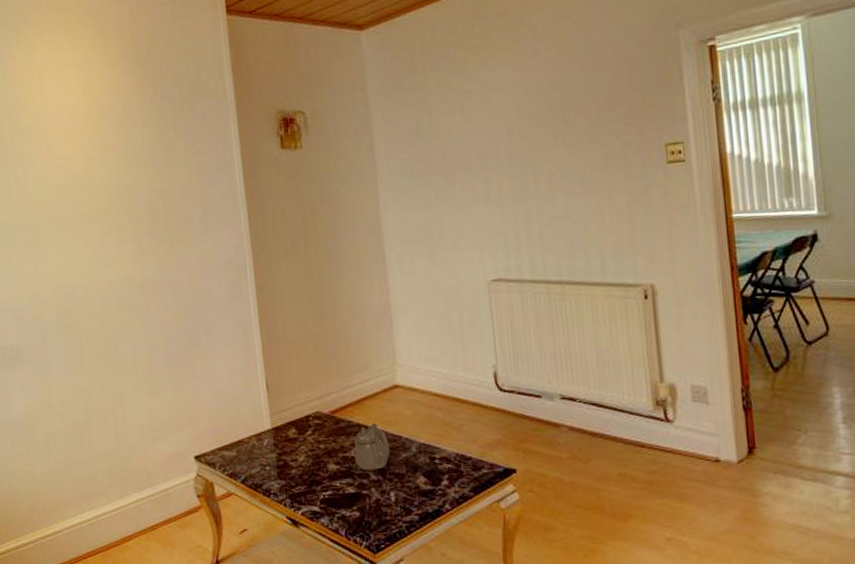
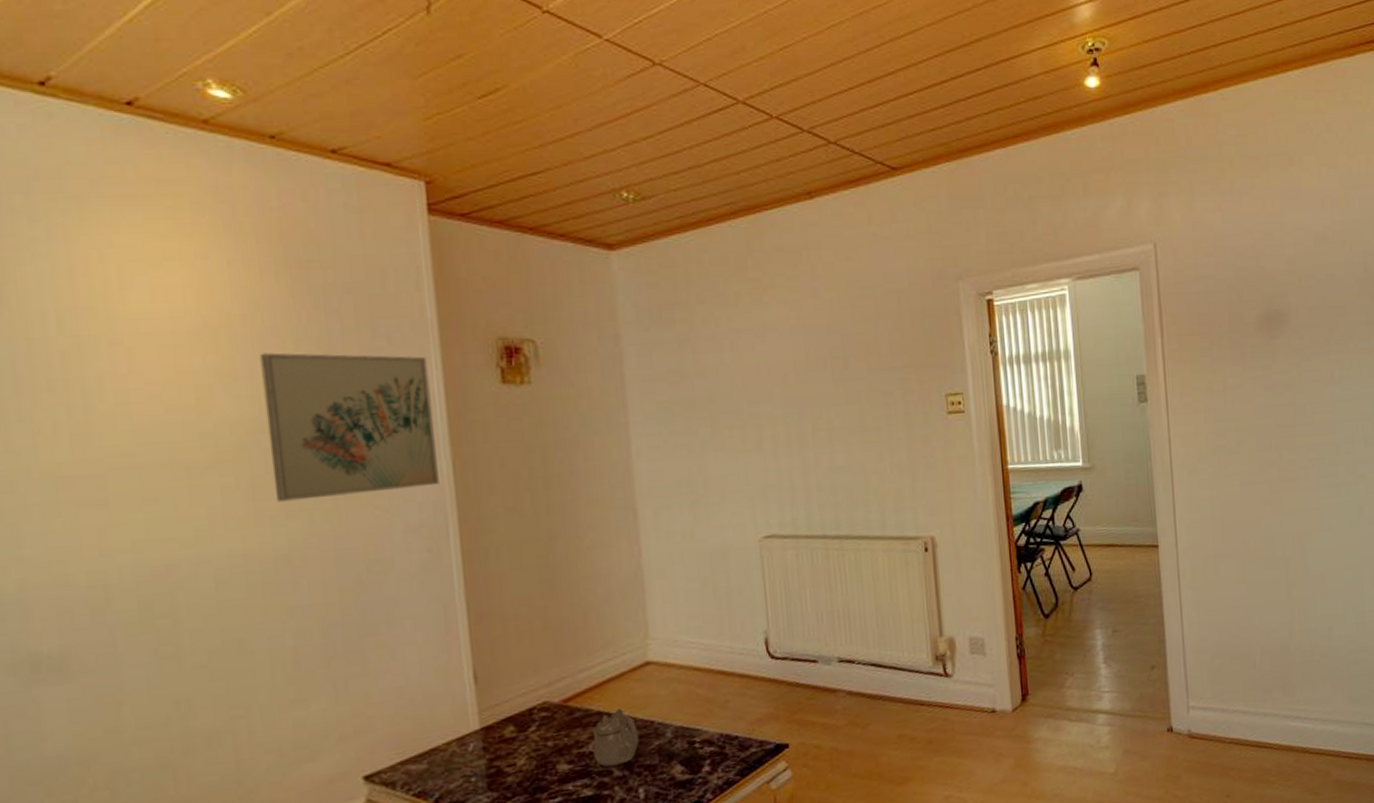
wall art: none [122,129,239,244] -> present [260,352,439,502]

